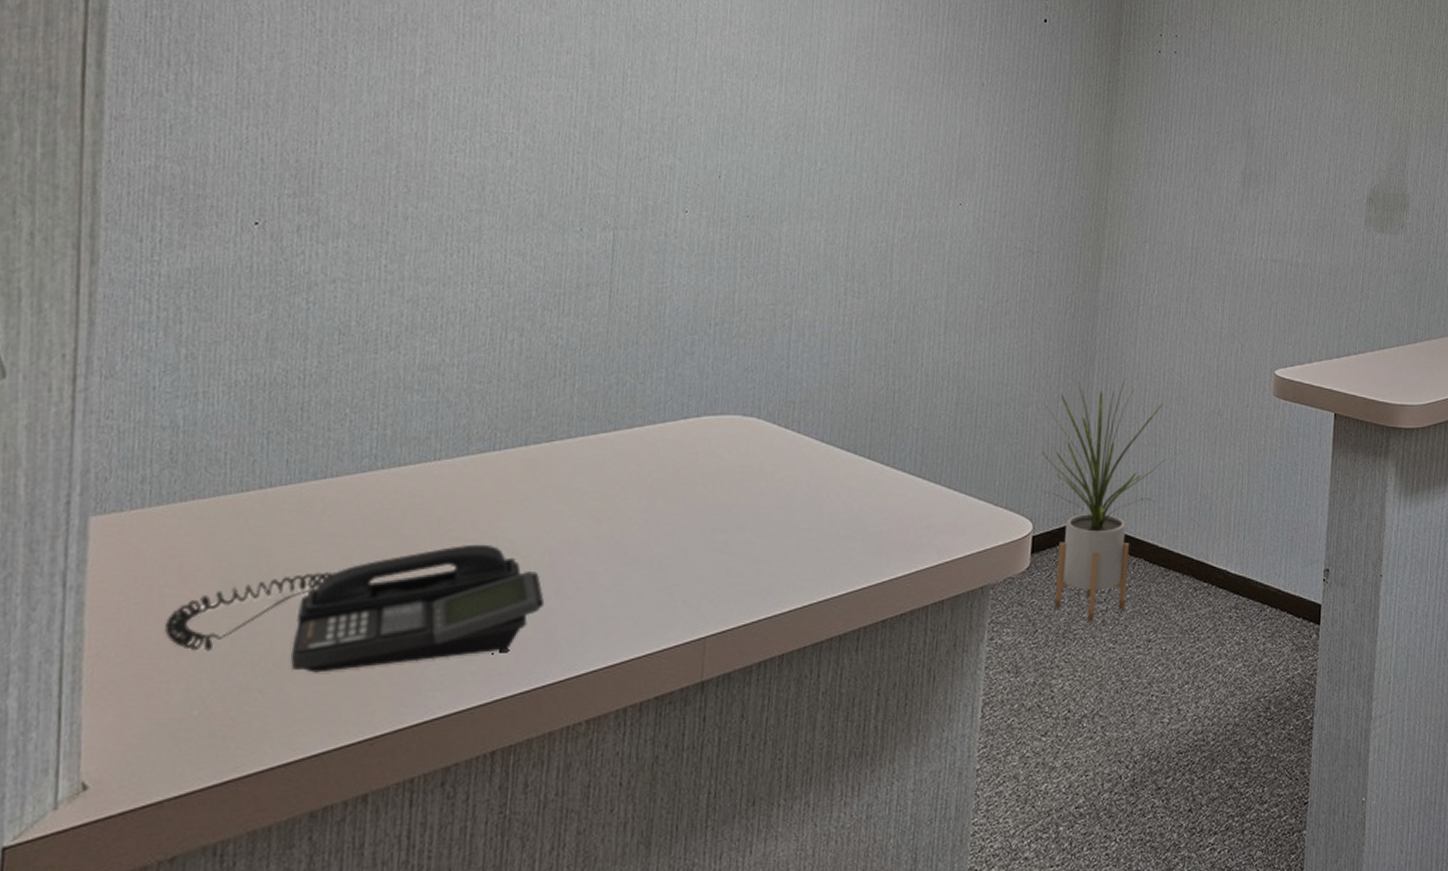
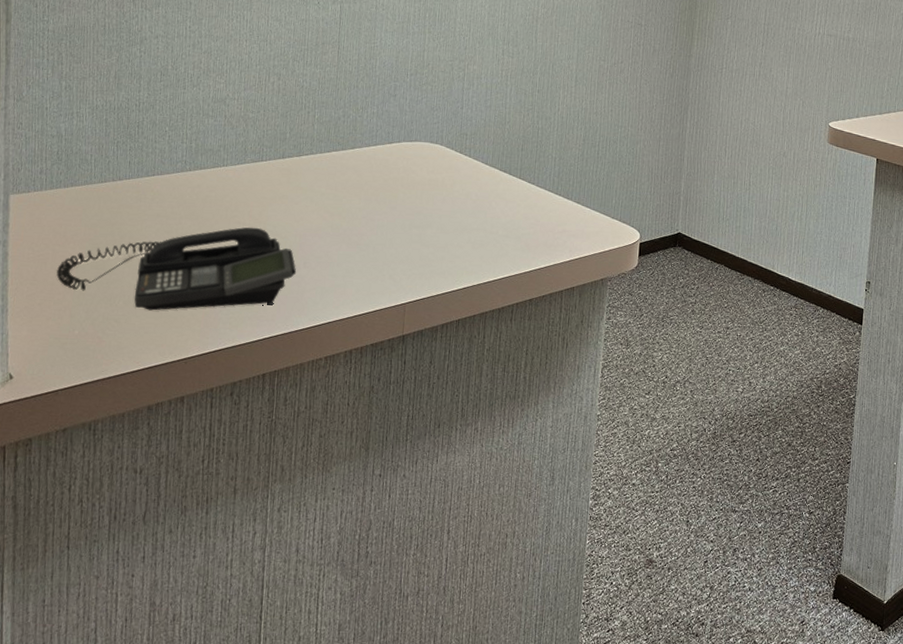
house plant: present [1042,380,1165,622] -> none [647,125,741,311]

